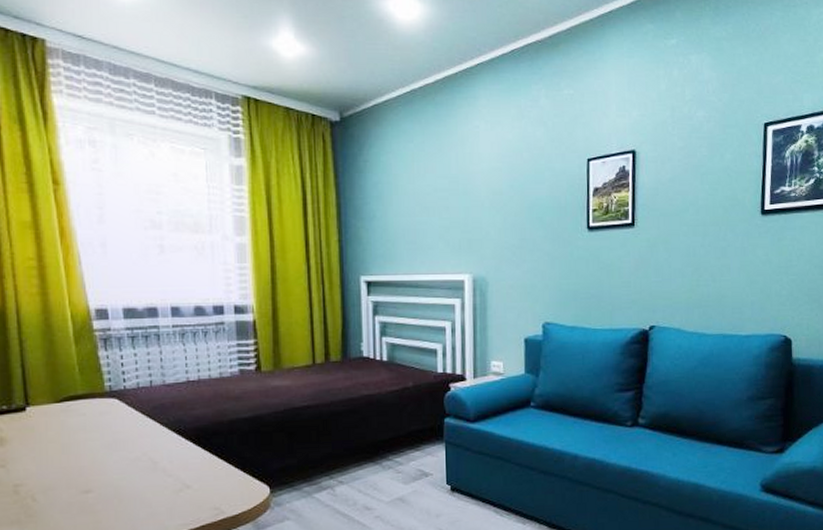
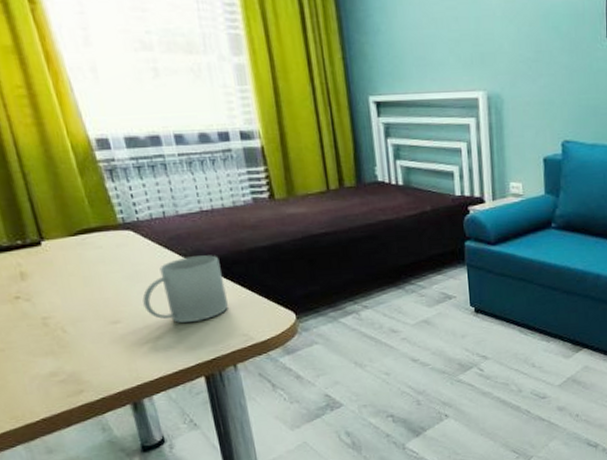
mug: none [118,425,203,495] -> present [142,255,228,324]

